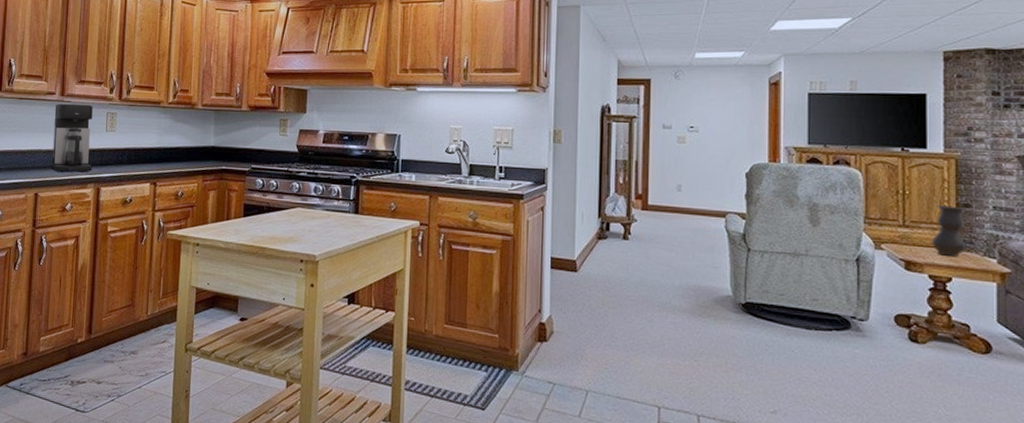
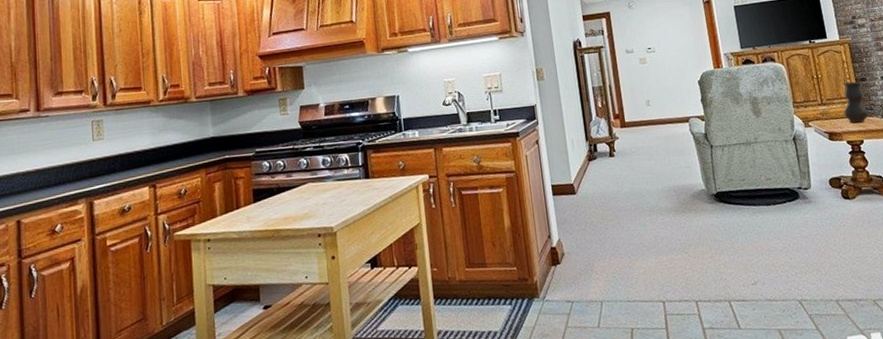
coffee maker: present [51,103,93,173] -> none [30,115,82,194]

